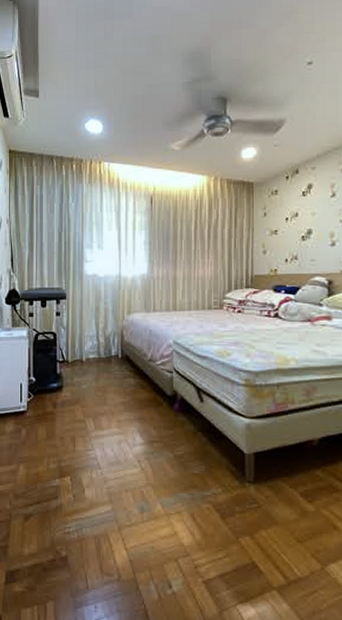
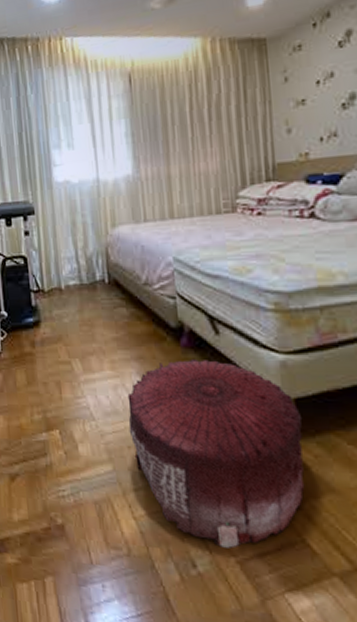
pouf: none [127,420,259,571] -> present [127,358,305,548]

